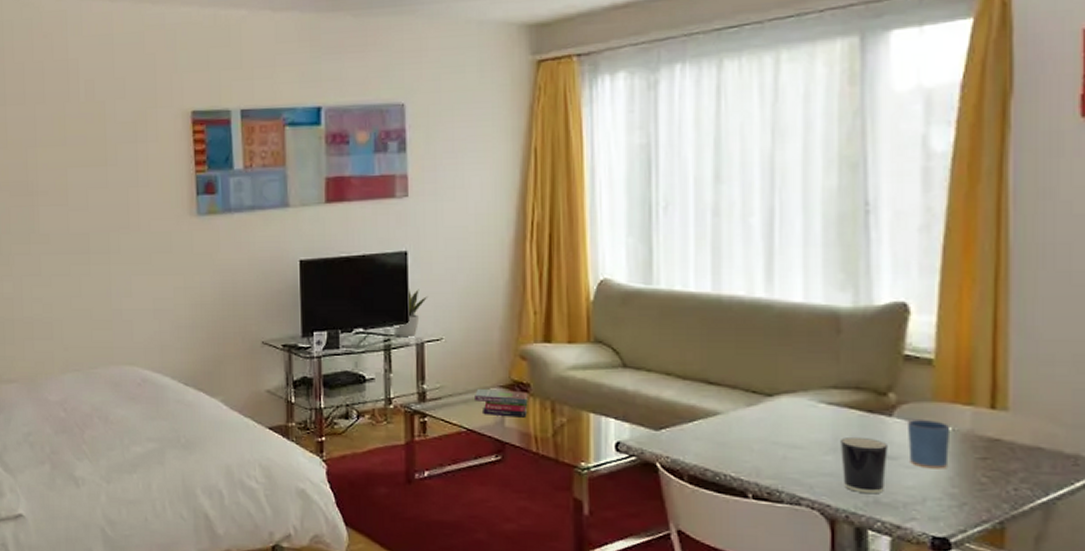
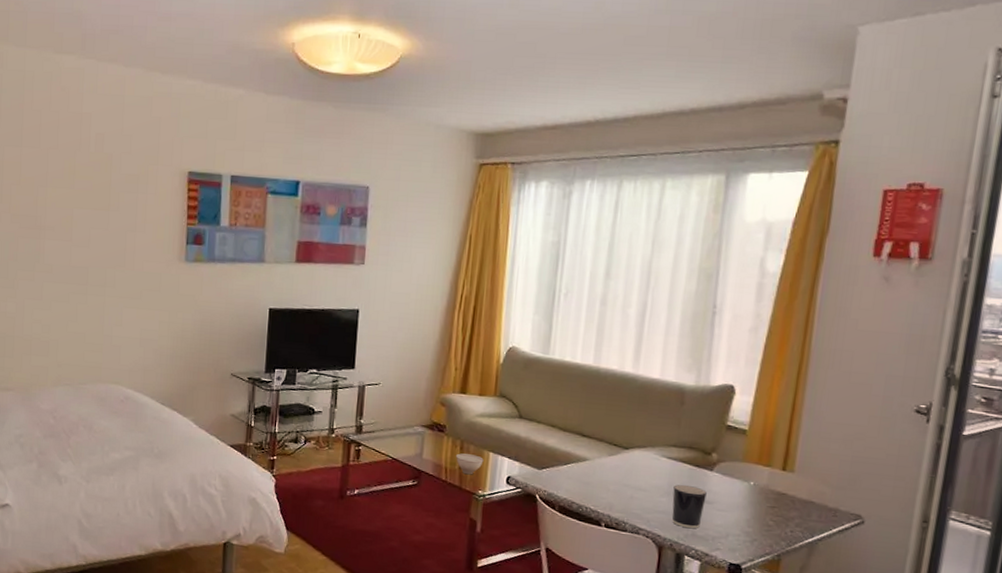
potted plant: present [393,289,429,338] -> none [341,341,373,381]
books: present [475,389,528,418] -> none [401,427,444,452]
bowl: none [546,417,583,444] -> present [455,453,484,475]
mug: present [906,420,951,469] -> none [721,475,753,513]

